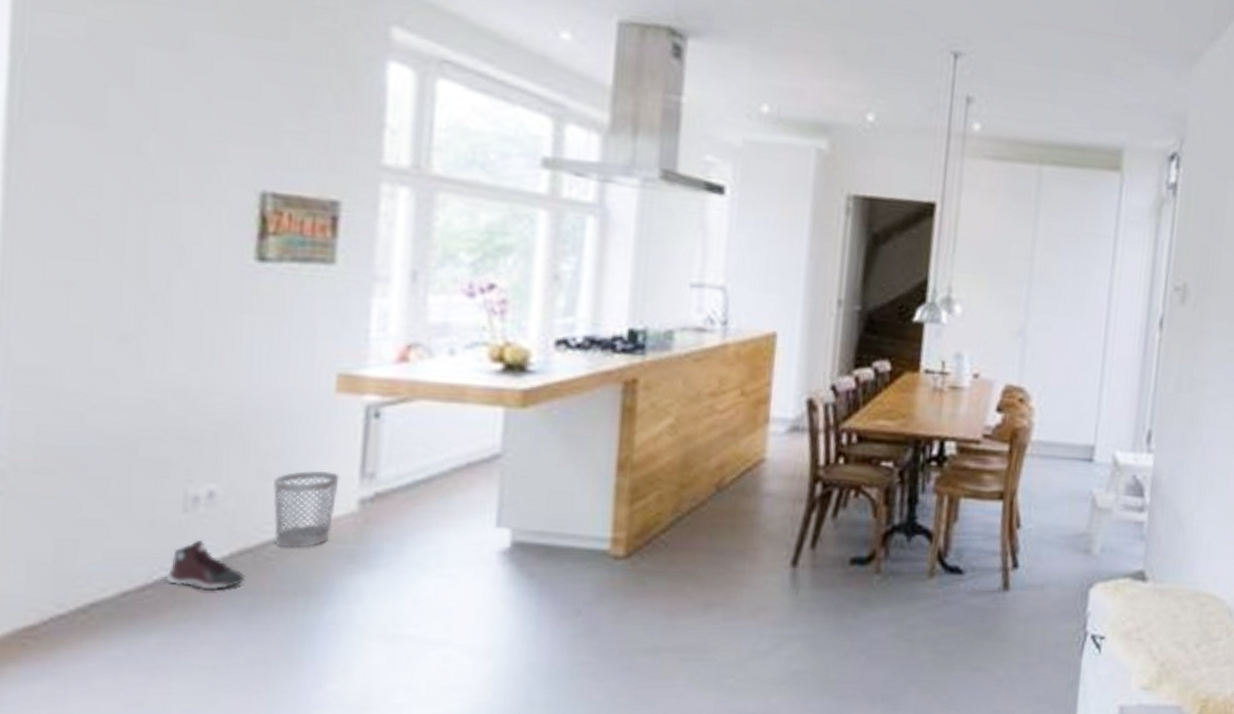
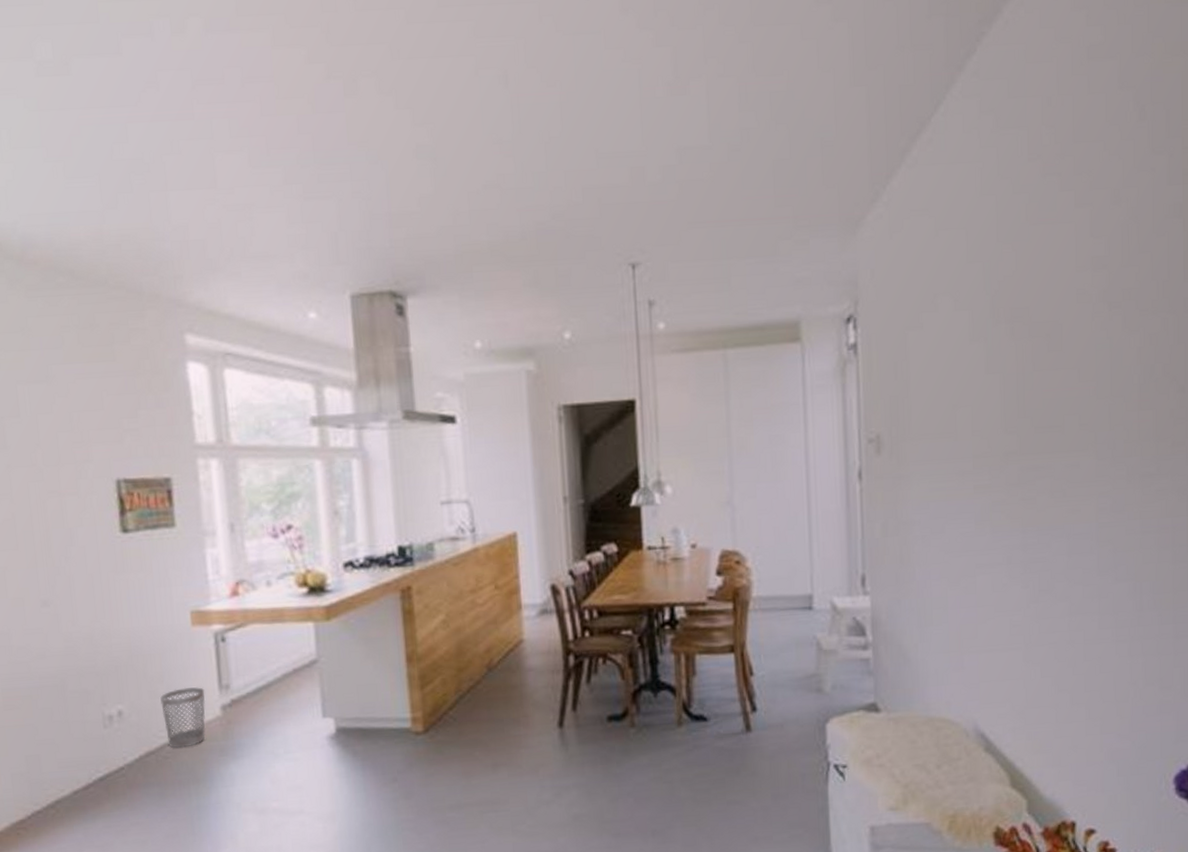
sneaker: present [166,539,245,589] -> none [100,747,153,785]

